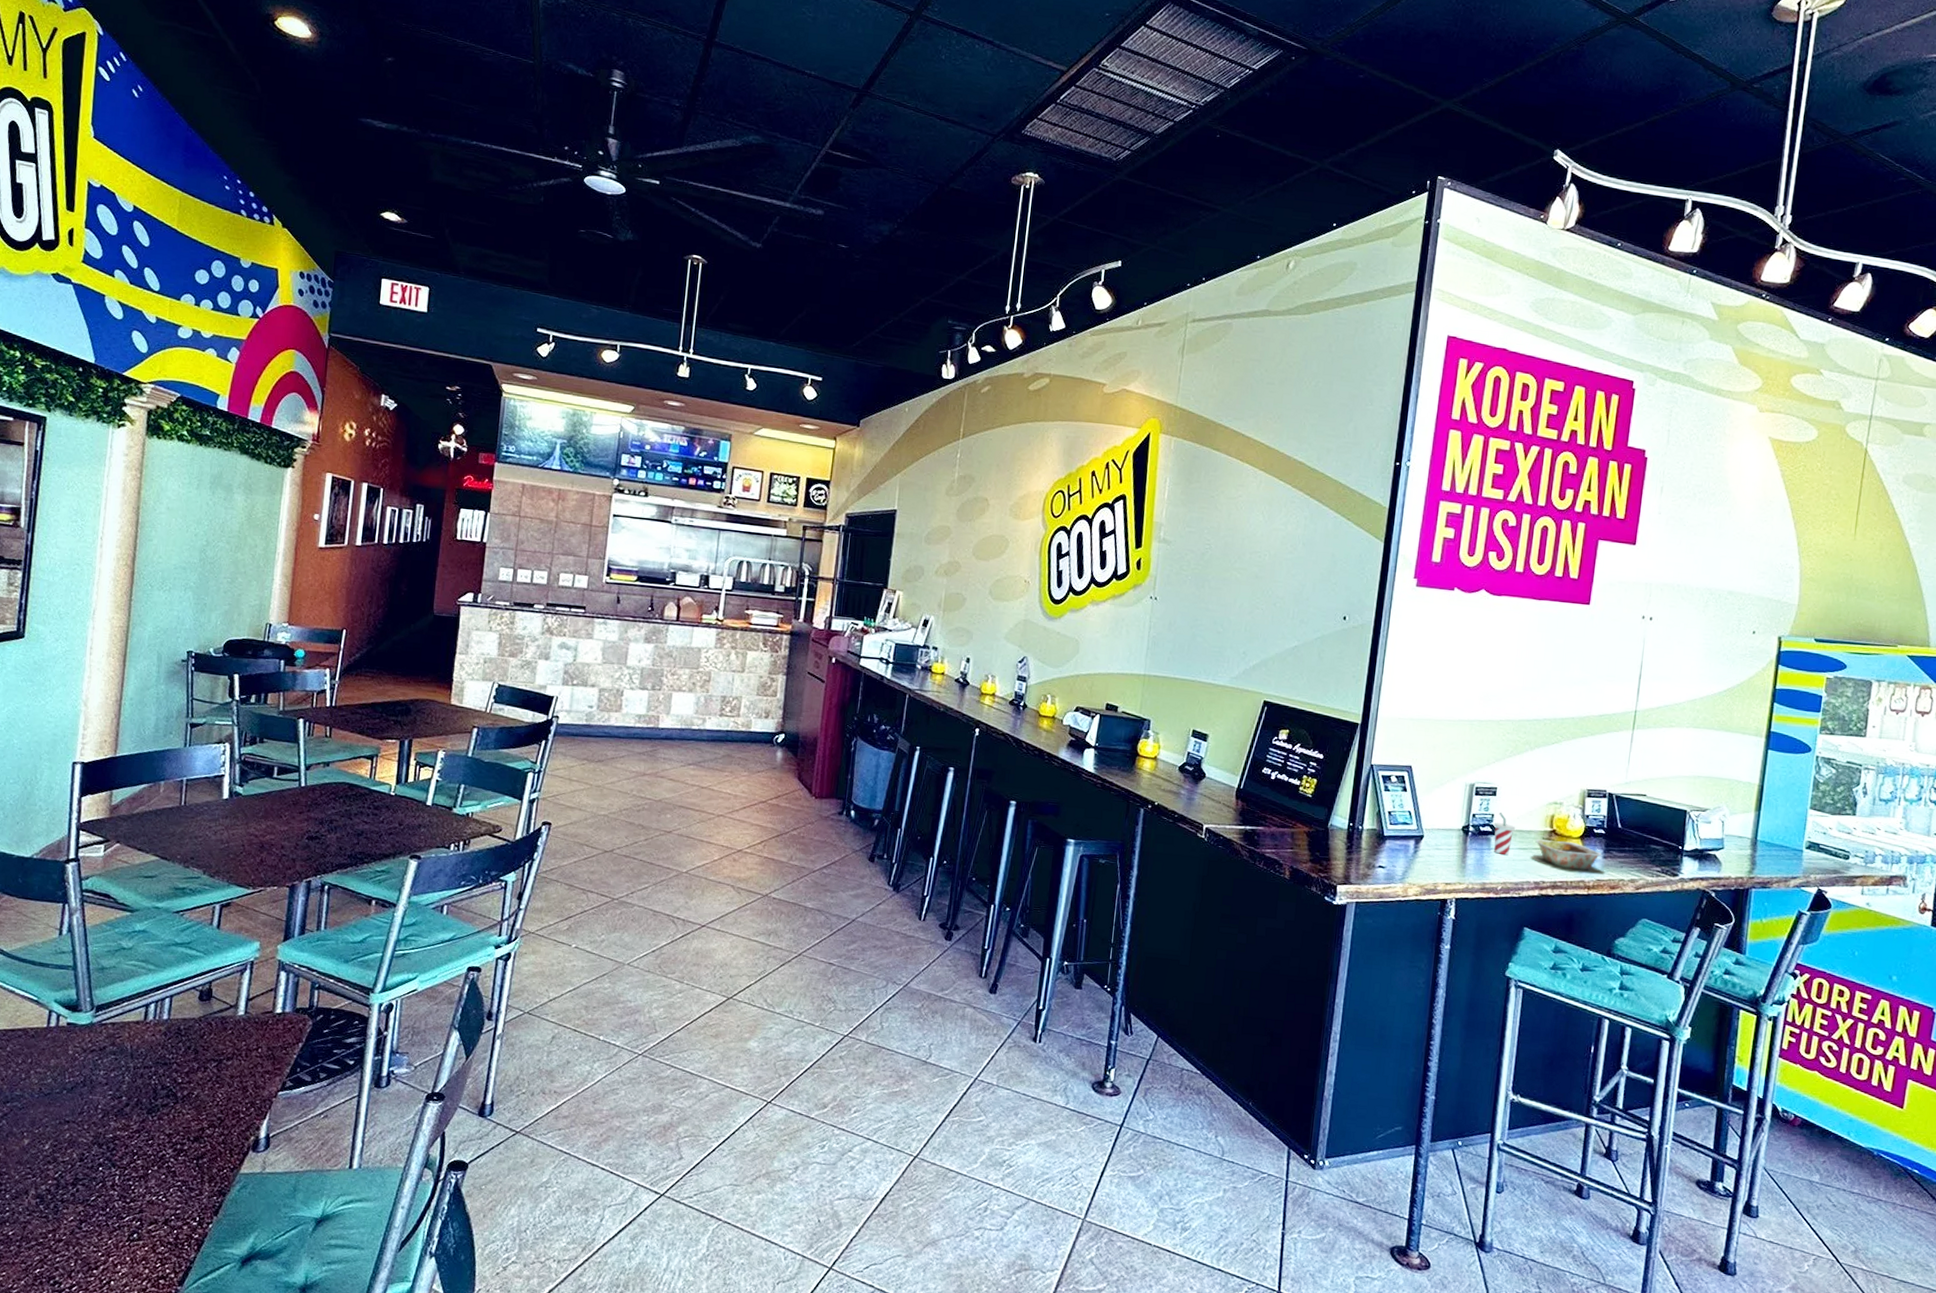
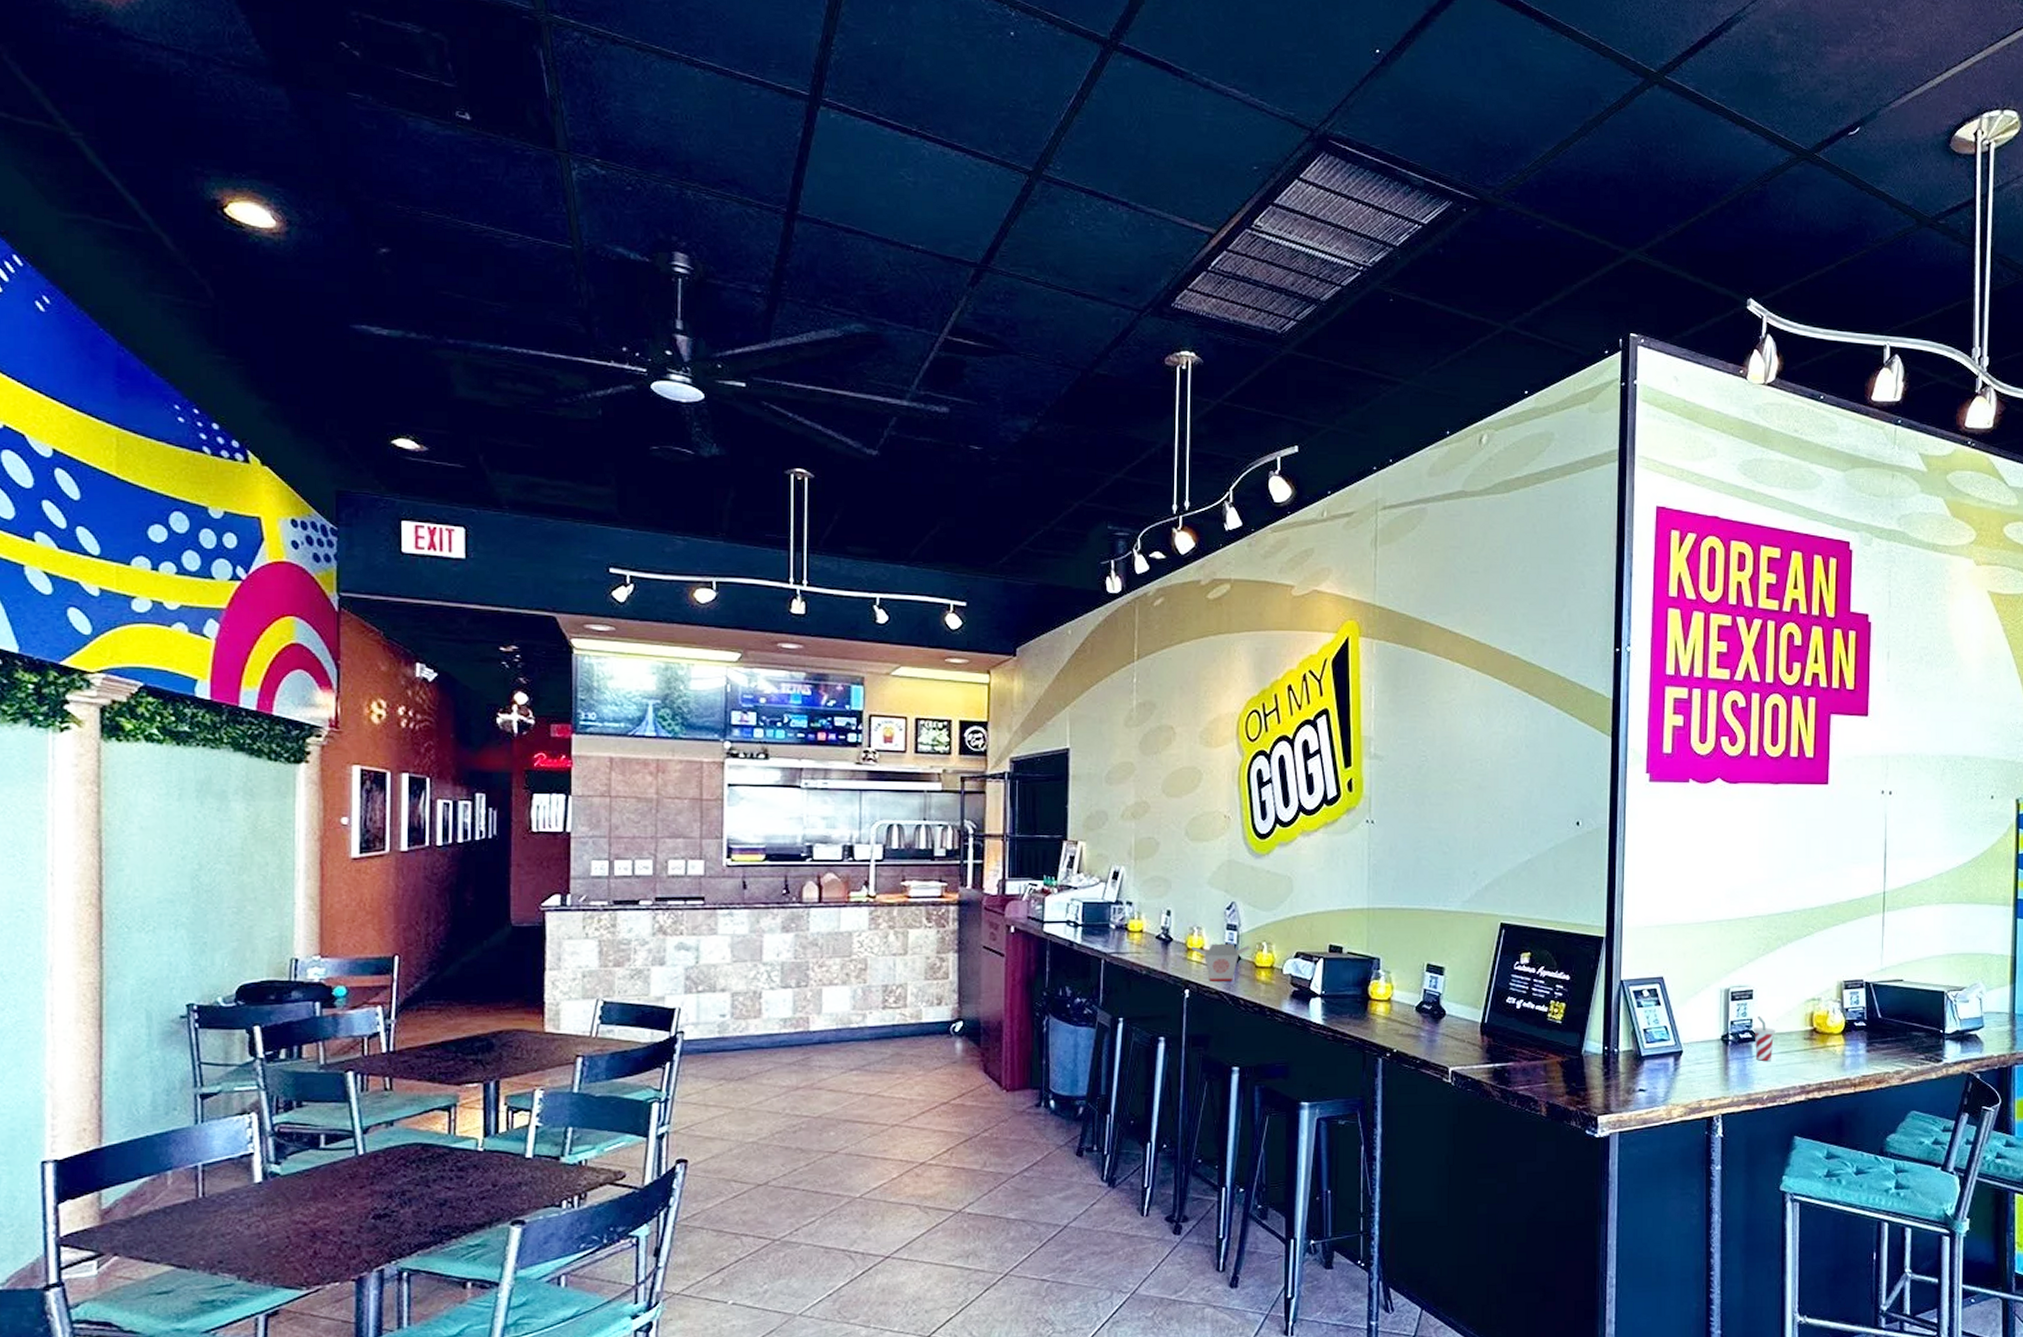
takeout container: none [985,691,1037,726] -> present [1191,943,1251,981]
takeout container: present [1530,839,1606,876] -> none [1793,1039,1871,1072]

